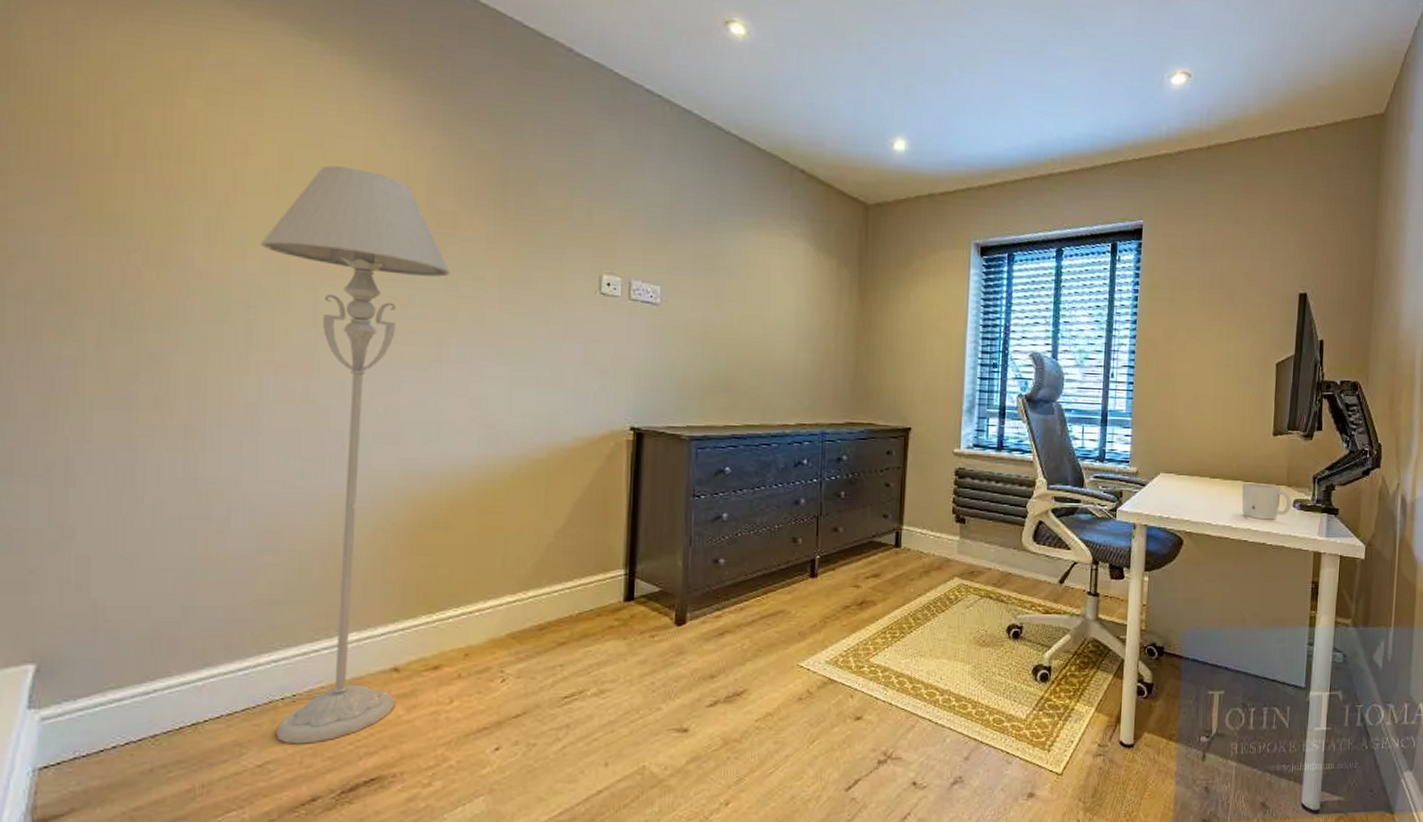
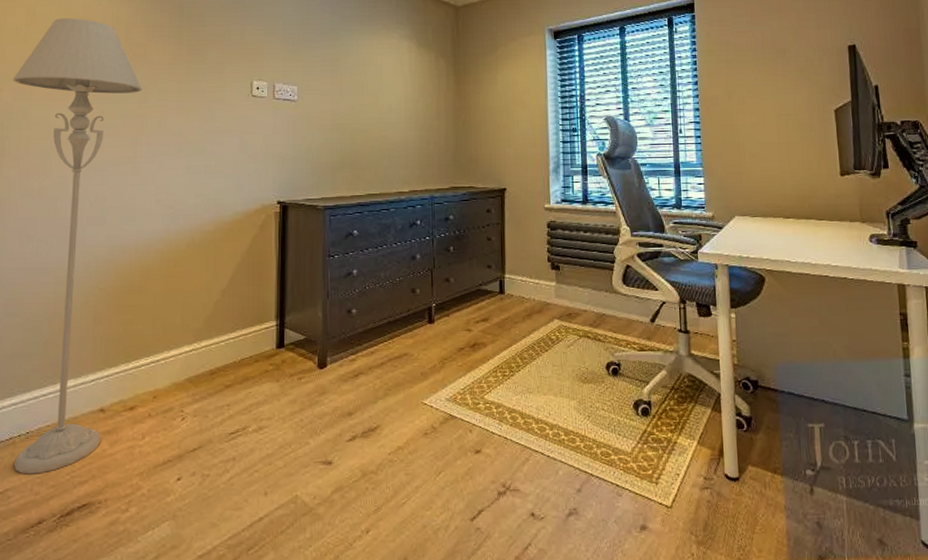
mug: present [1241,482,1291,521] -> none [816,220,868,256]

